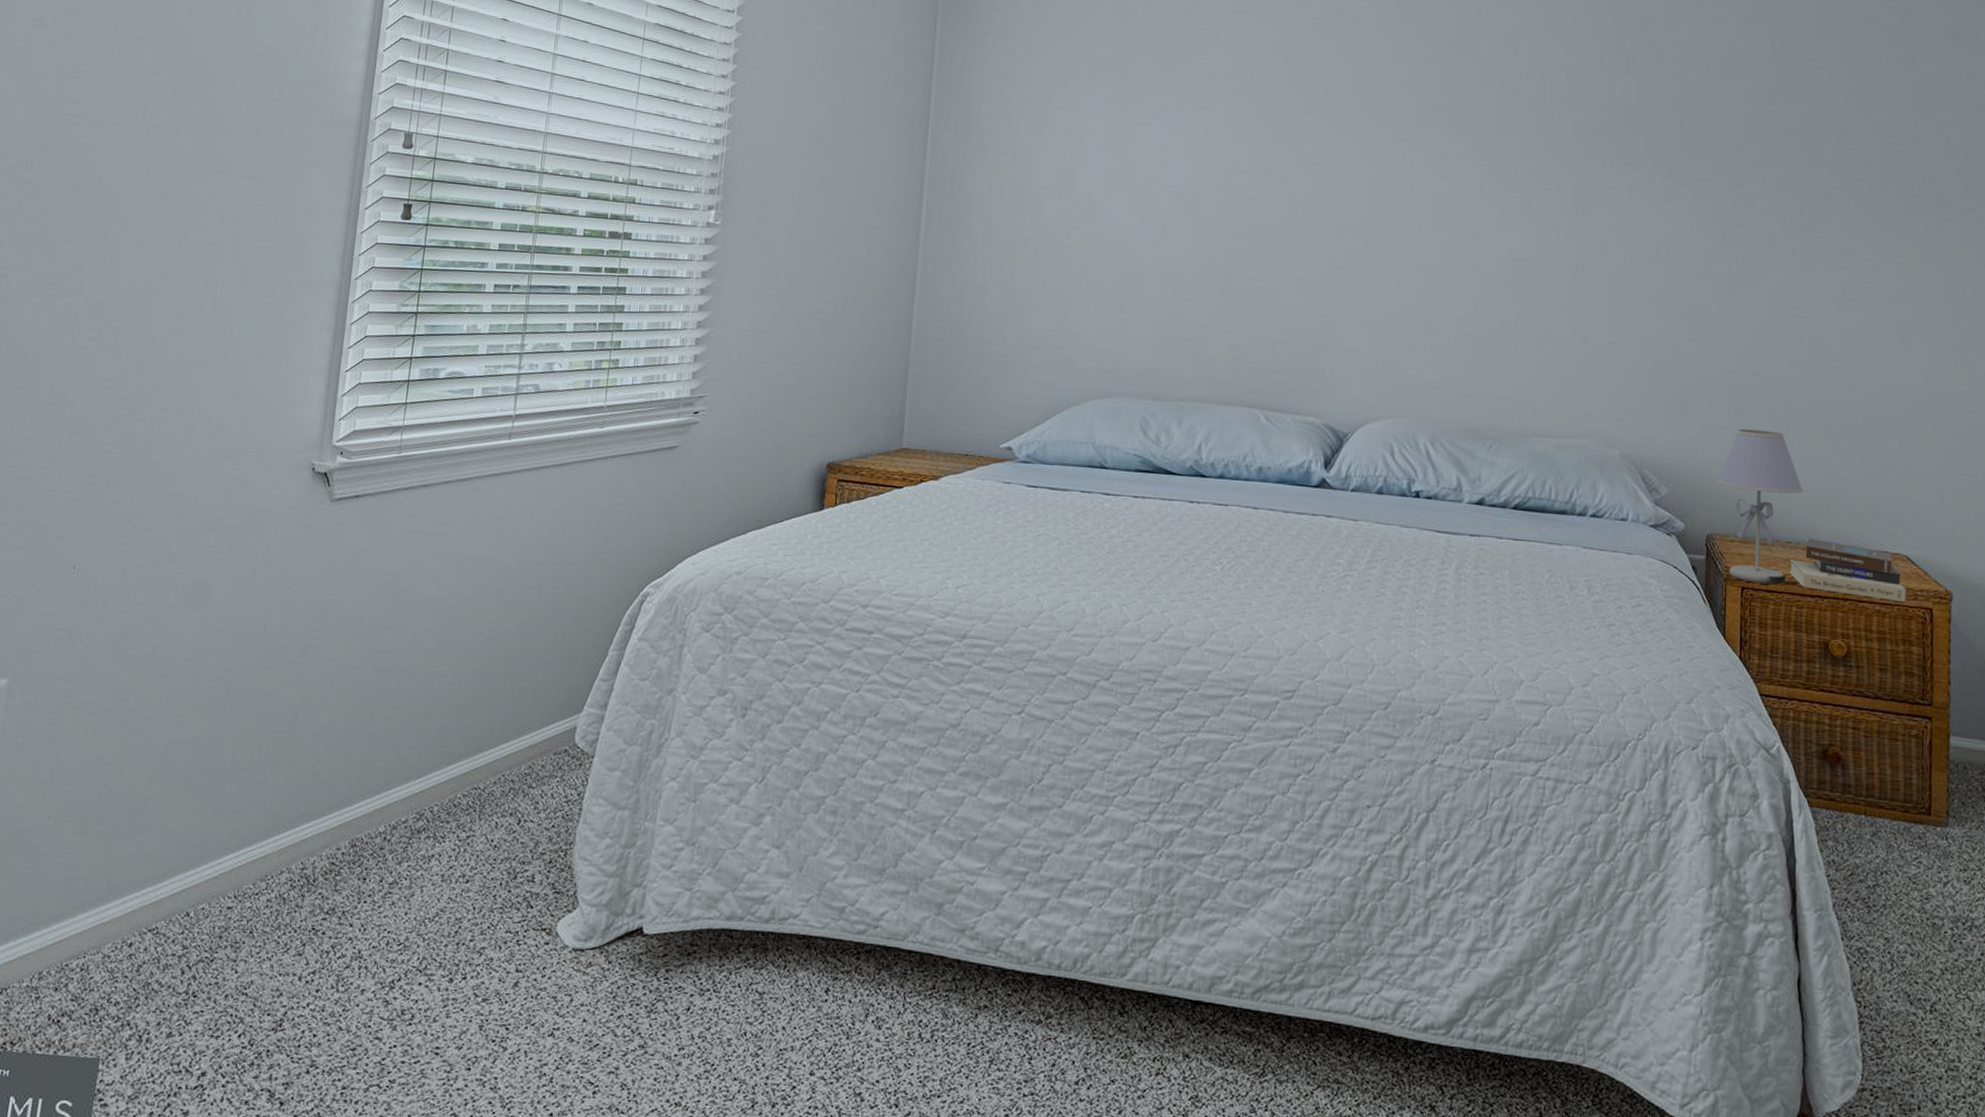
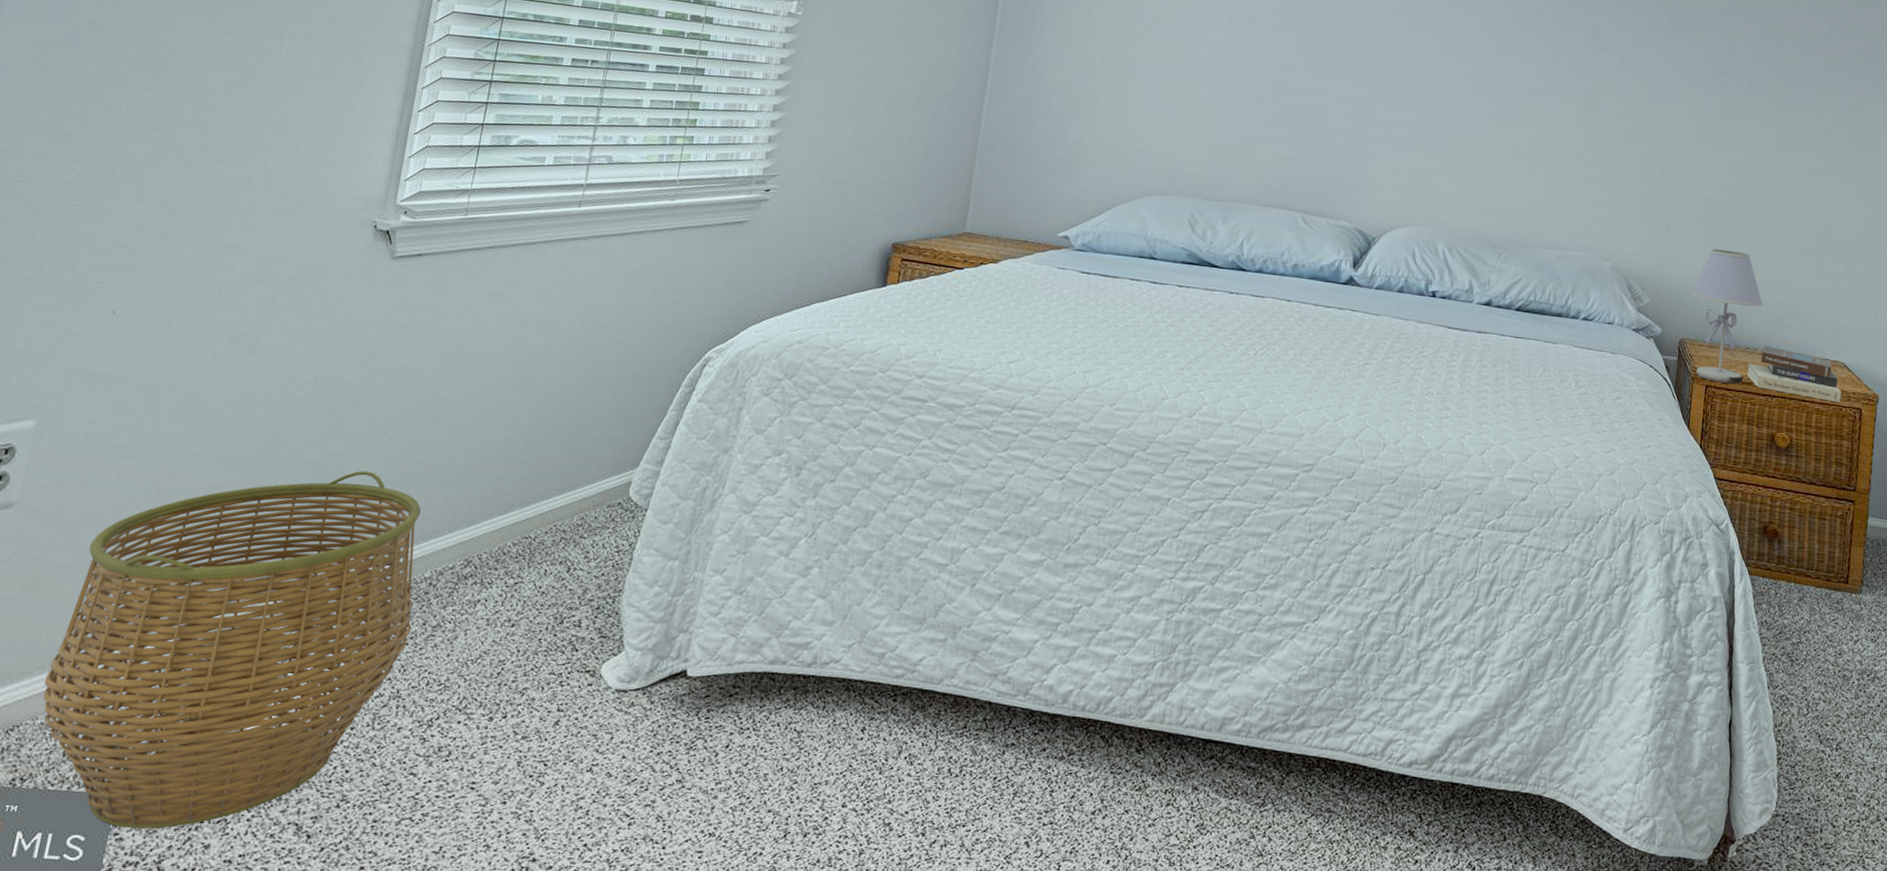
basket: none [27,722,373,1095] -> present [43,470,422,829]

